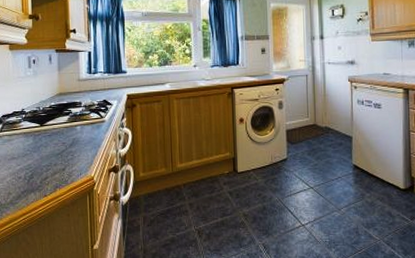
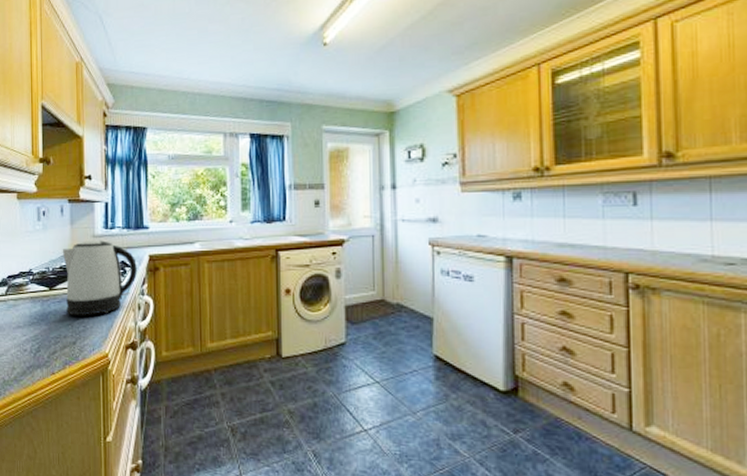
kettle: none [51,83,117,147] -> present [62,240,137,316]

